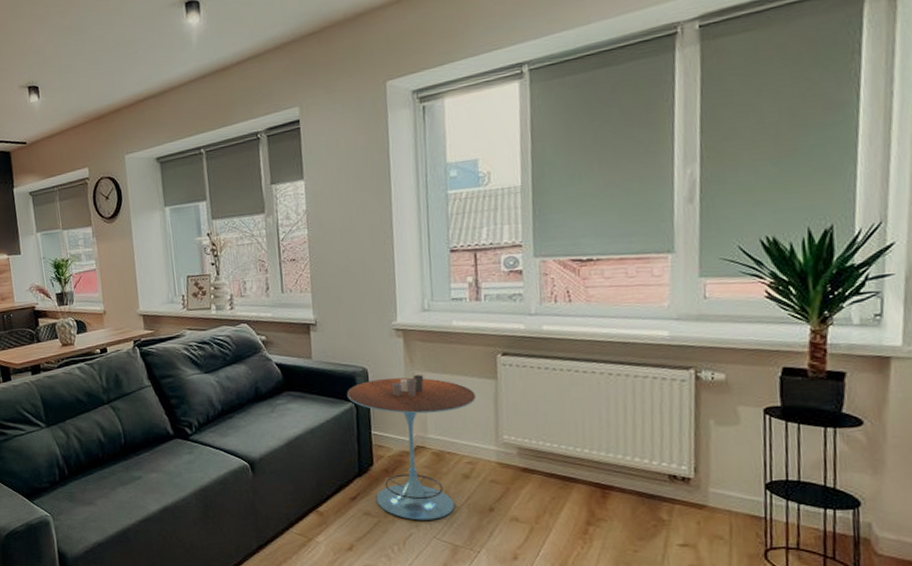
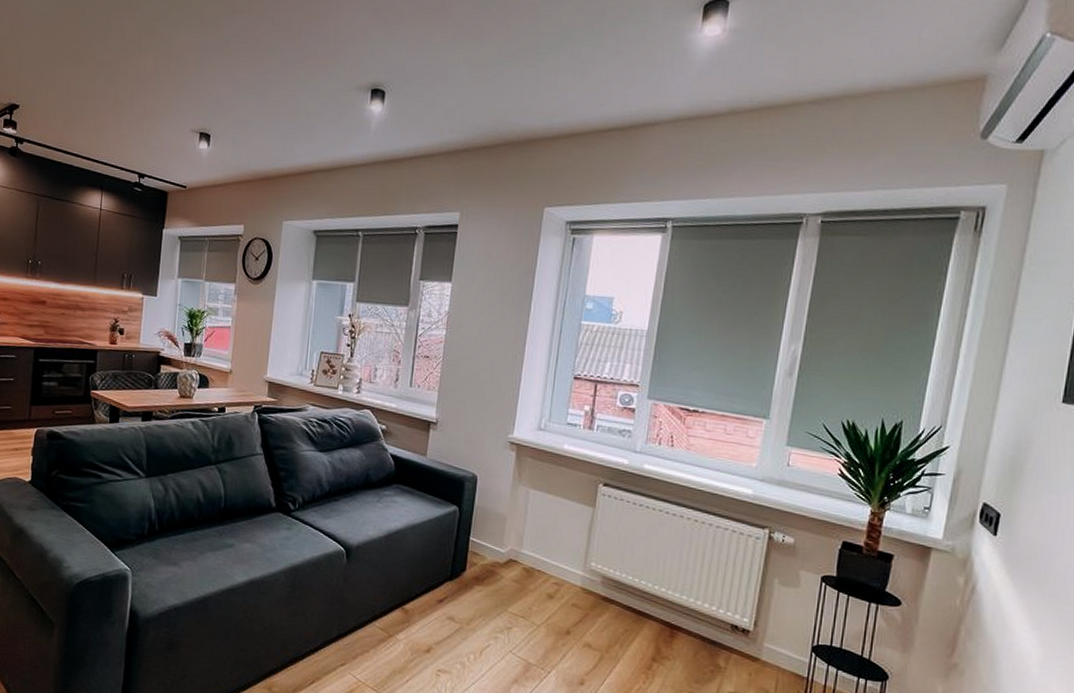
side table: present [347,373,476,521] -> none [454,487,573,635]

